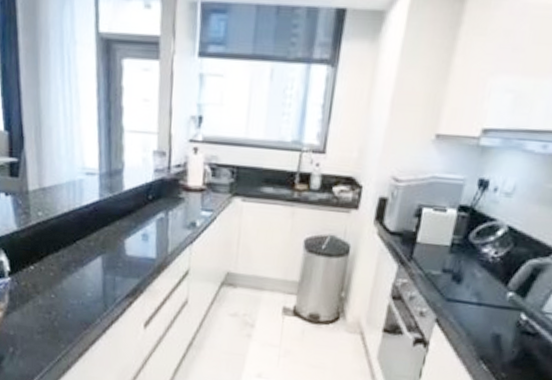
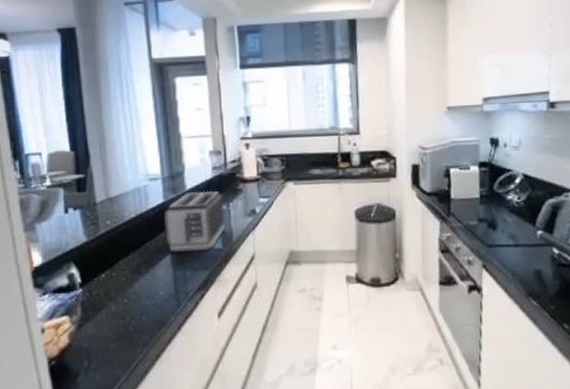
toaster: none [98,193,163,260] -> present [164,190,225,254]

